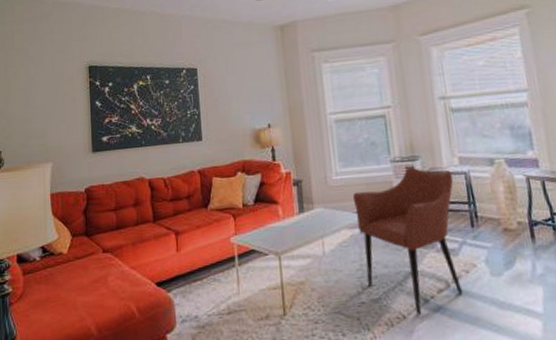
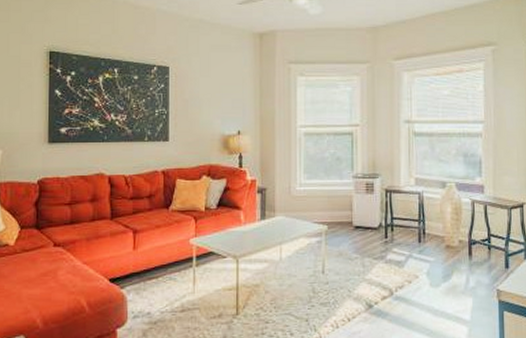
armchair: present [352,167,463,314] -> none [313,184,408,318]

